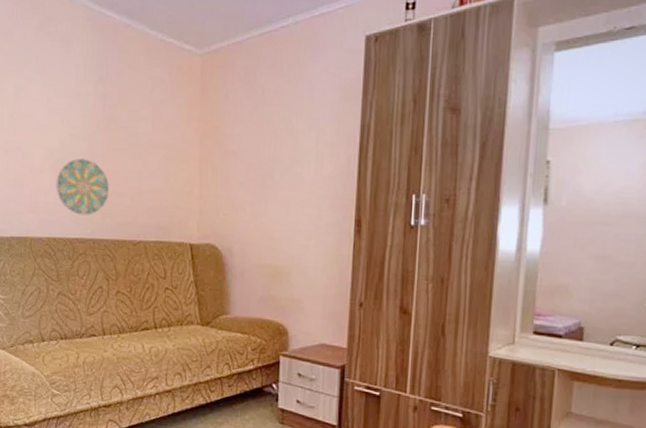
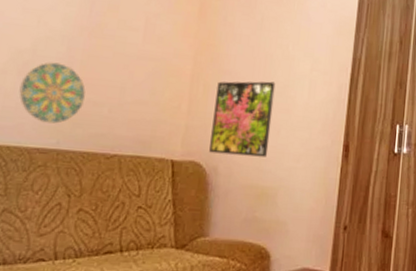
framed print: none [223,159,281,237] -> present [209,81,276,157]

